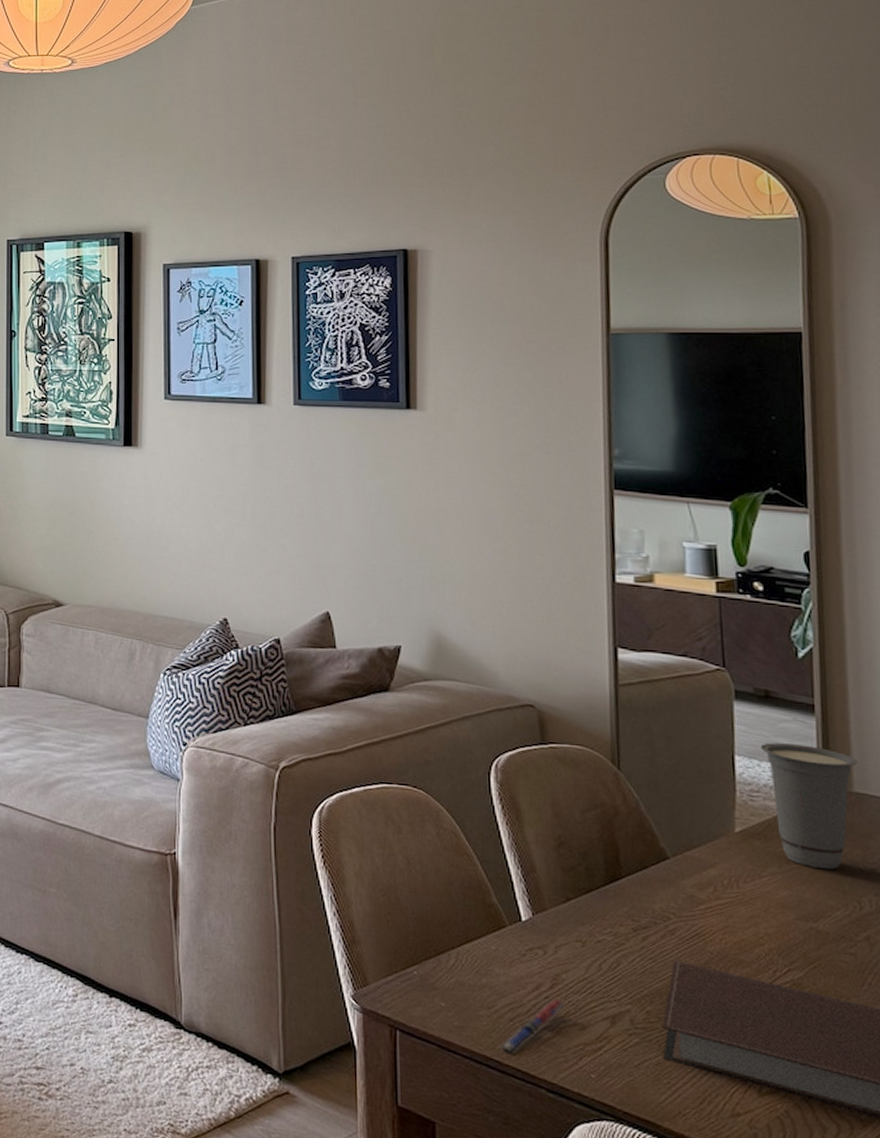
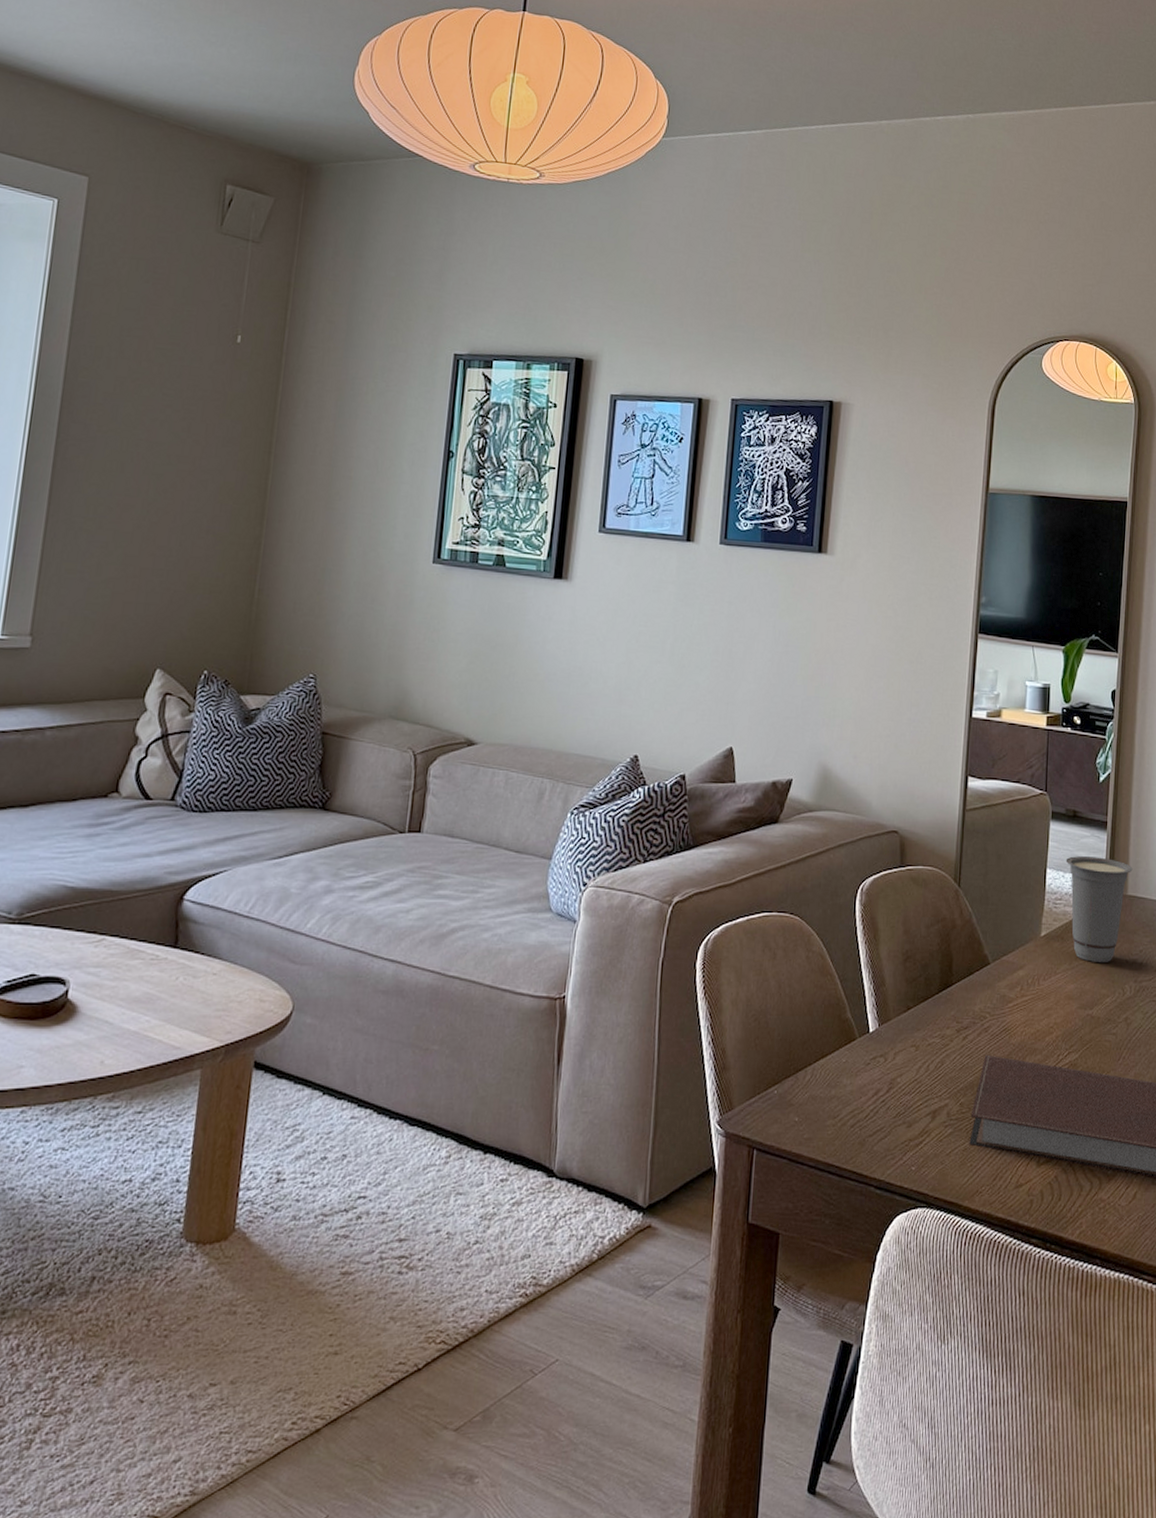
pen: present [498,998,565,1054] -> none [839,1101,897,1157]

